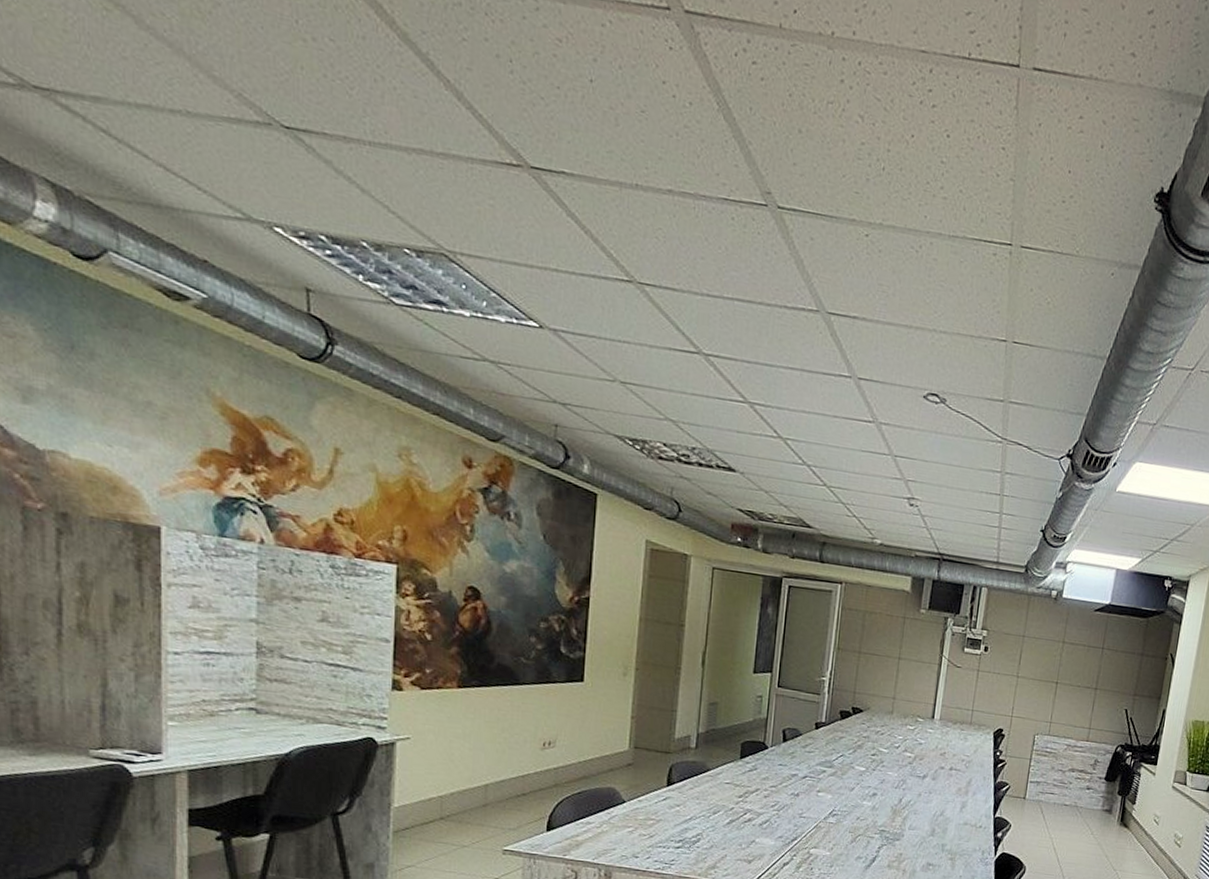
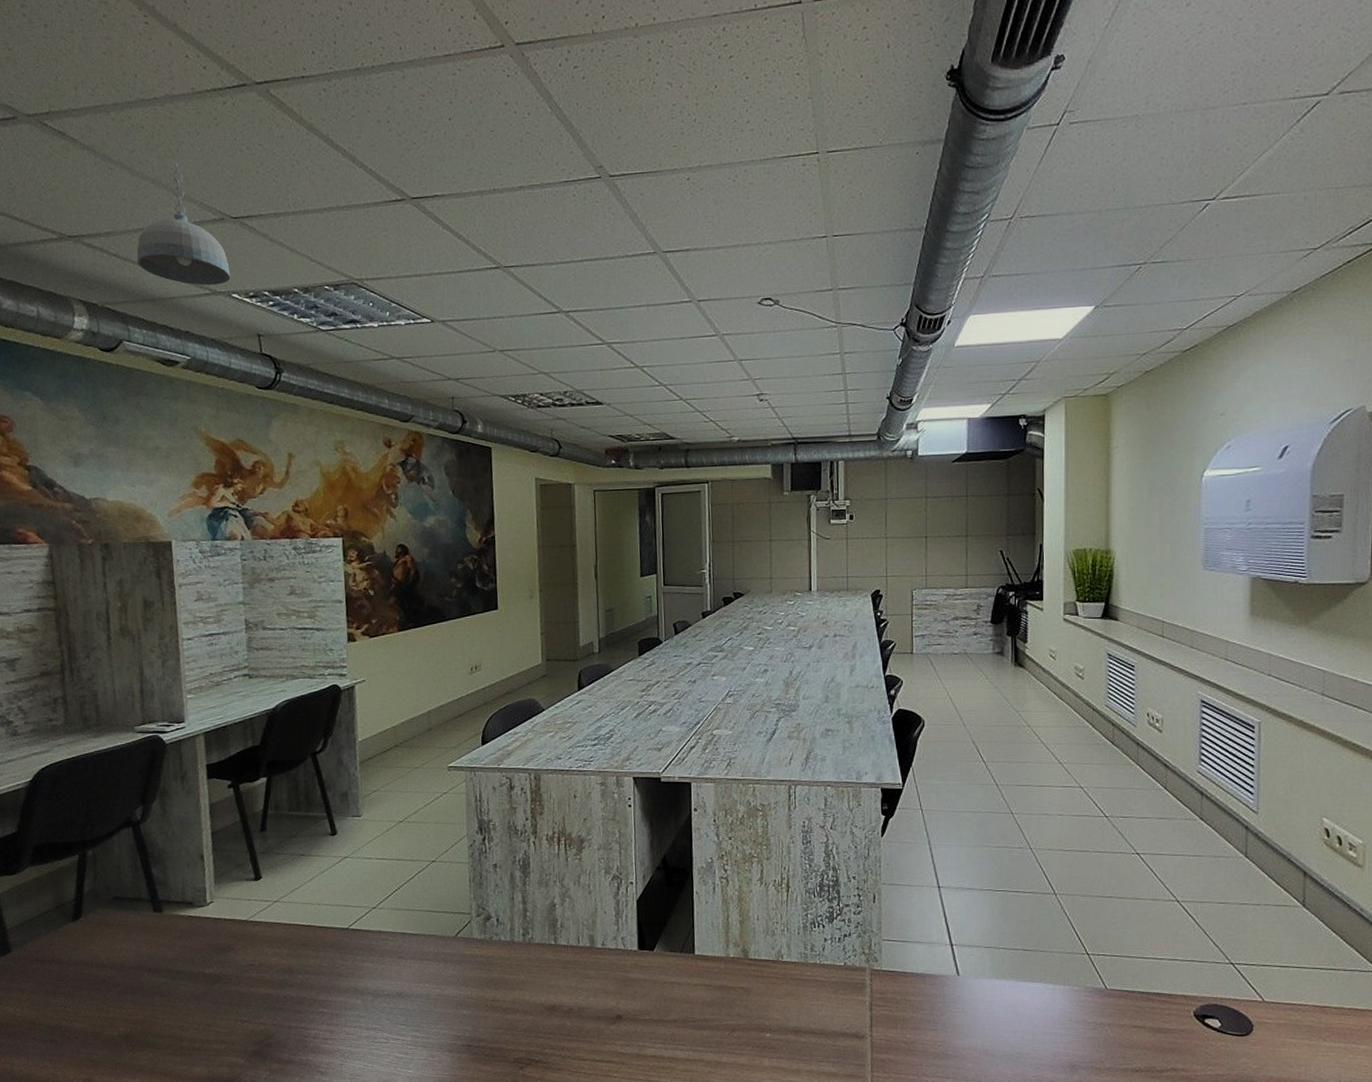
pendant light: none [138,29,274,211] -> present [136,163,231,286]

